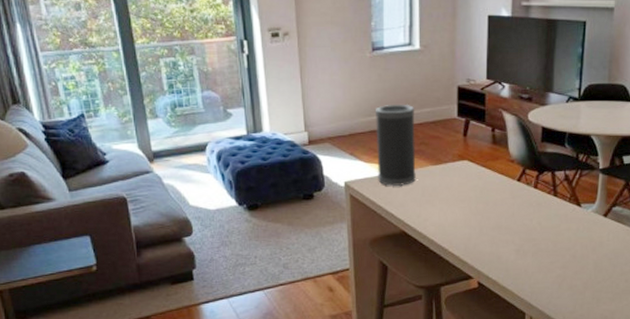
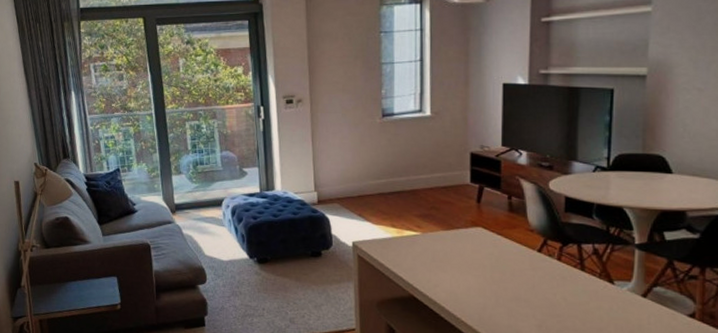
speaker: present [375,105,416,187] -> none [384,169,426,250]

